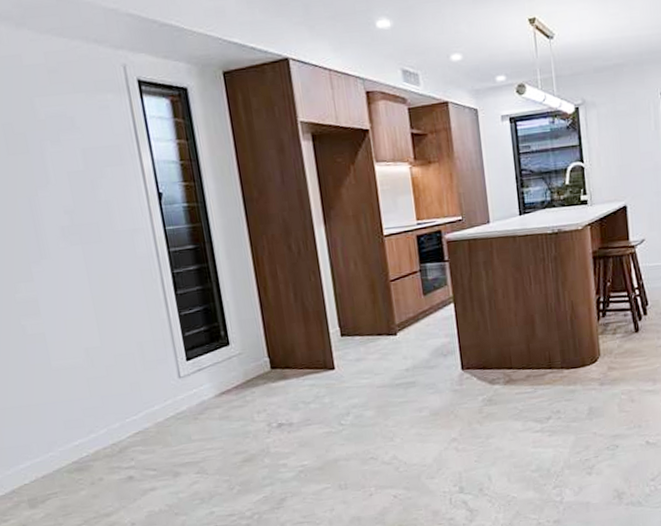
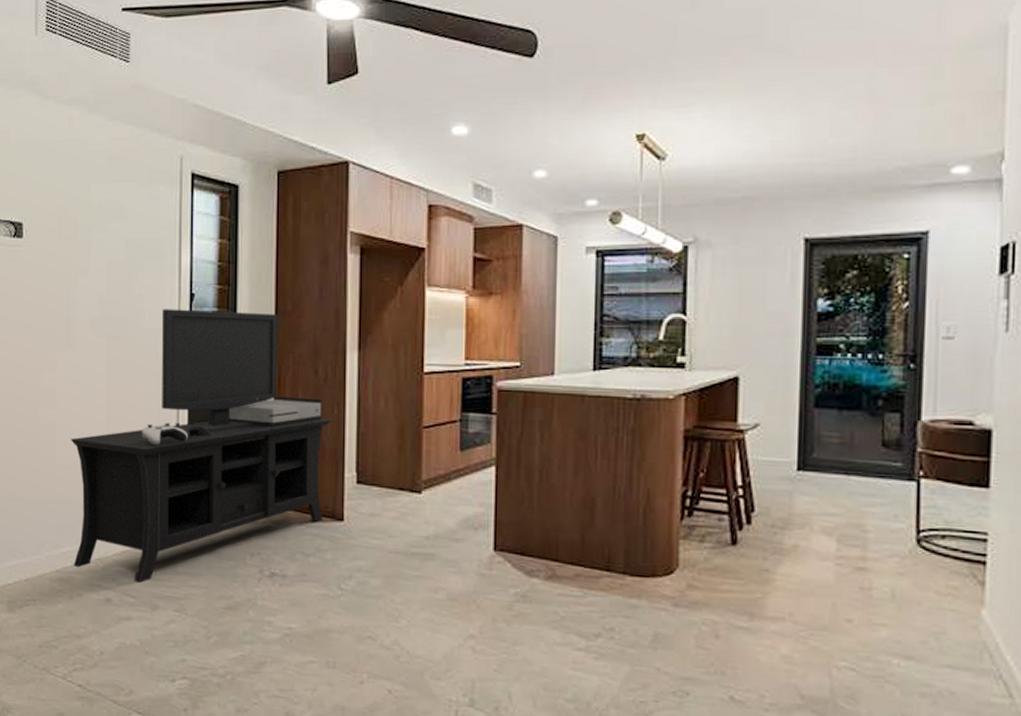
media console: none [61,202,317,458] -> present [70,309,332,584]

